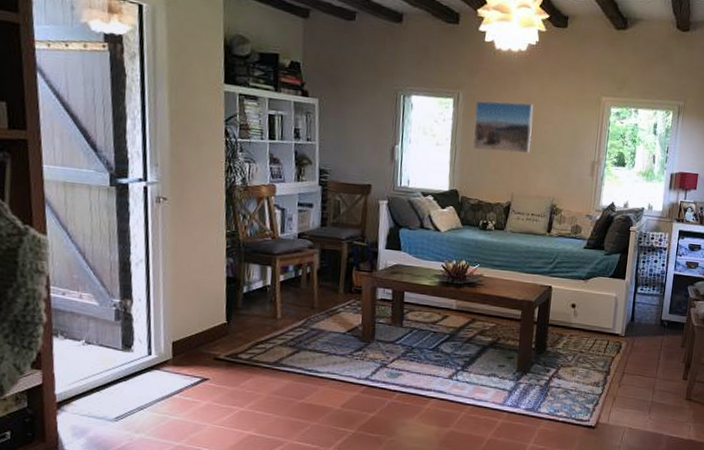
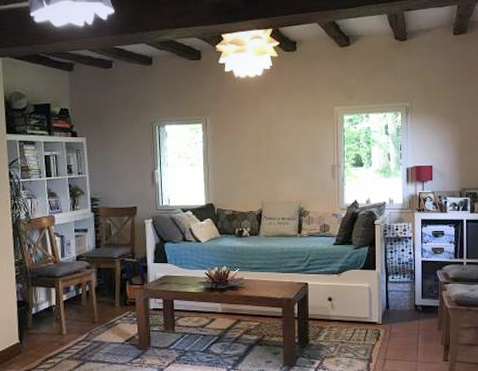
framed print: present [473,100,533,154] -> none [221,120,275,167]

